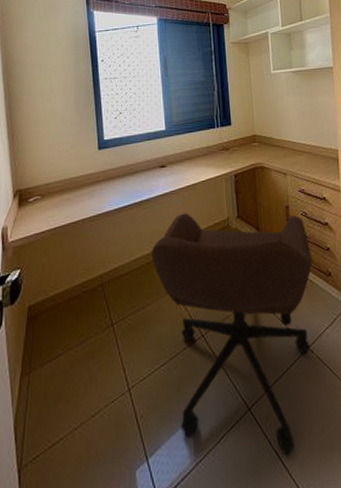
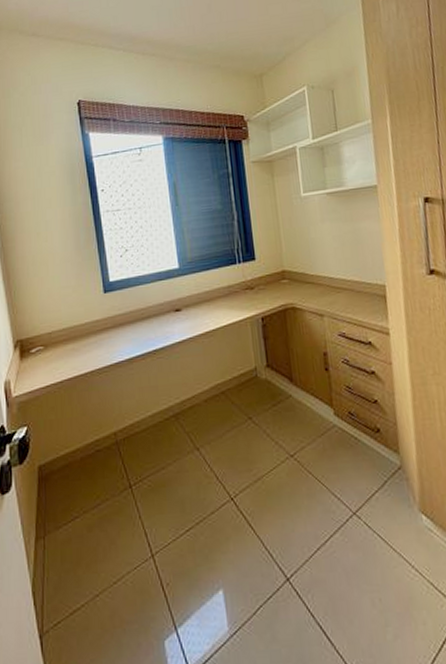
office chair: present [151,213,312,455] -> none [169,362,357,629]

